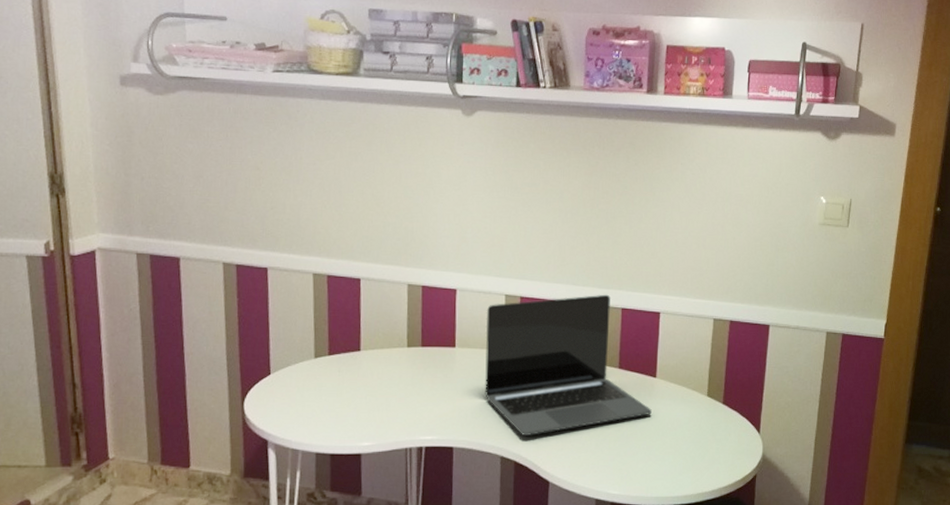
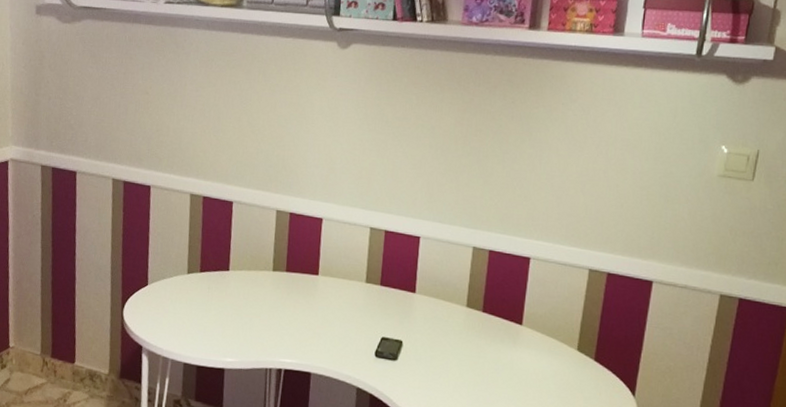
laptop: present [485,294,652,435] -> none [344,234,515,370]

